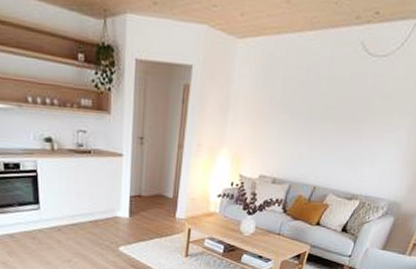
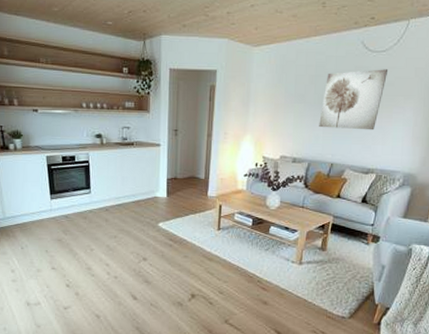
wall art: none [304,77,387,151] -> present [319,69,389,131]

